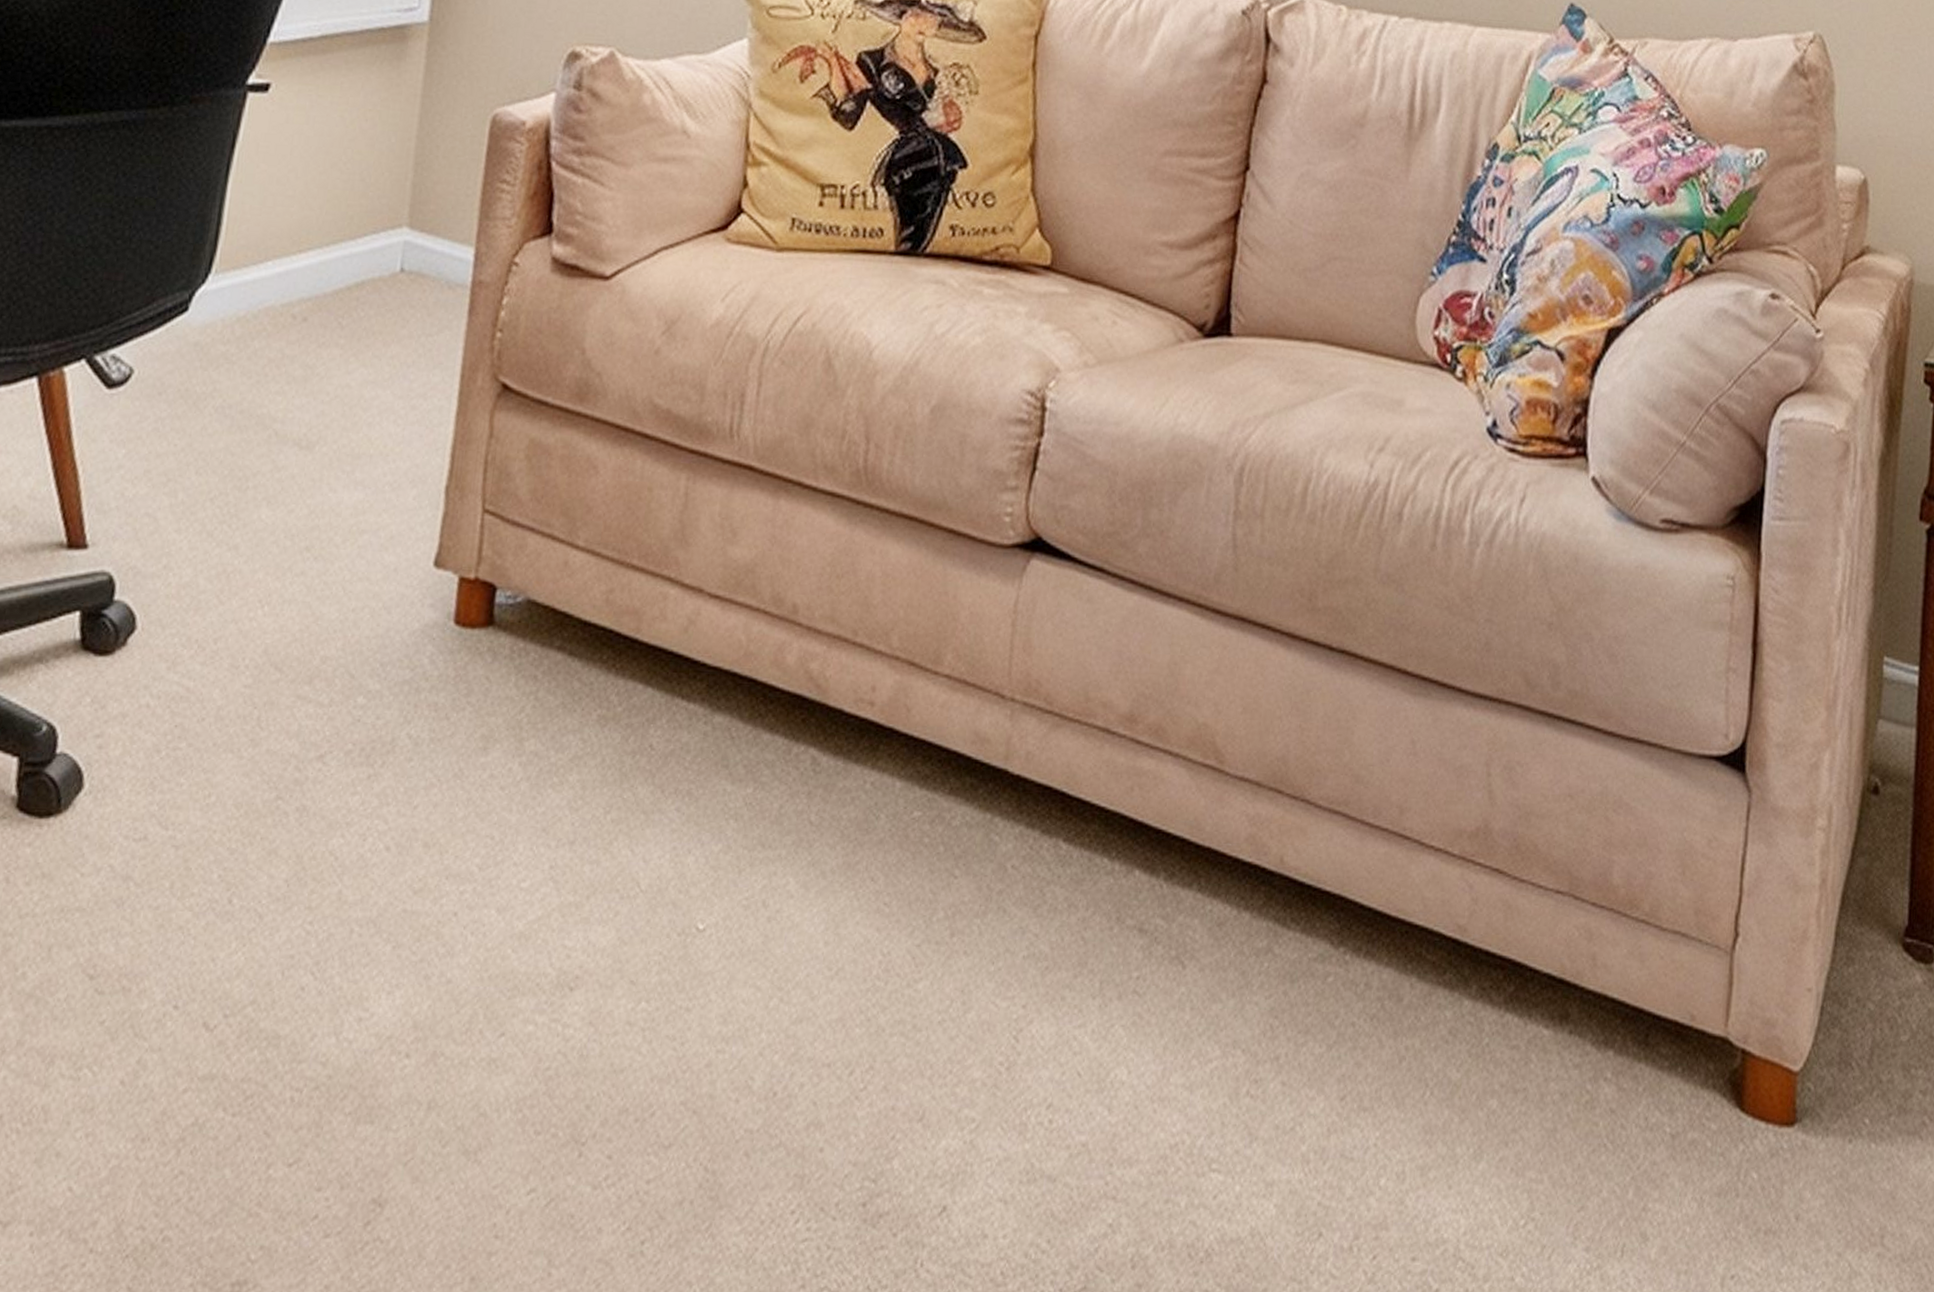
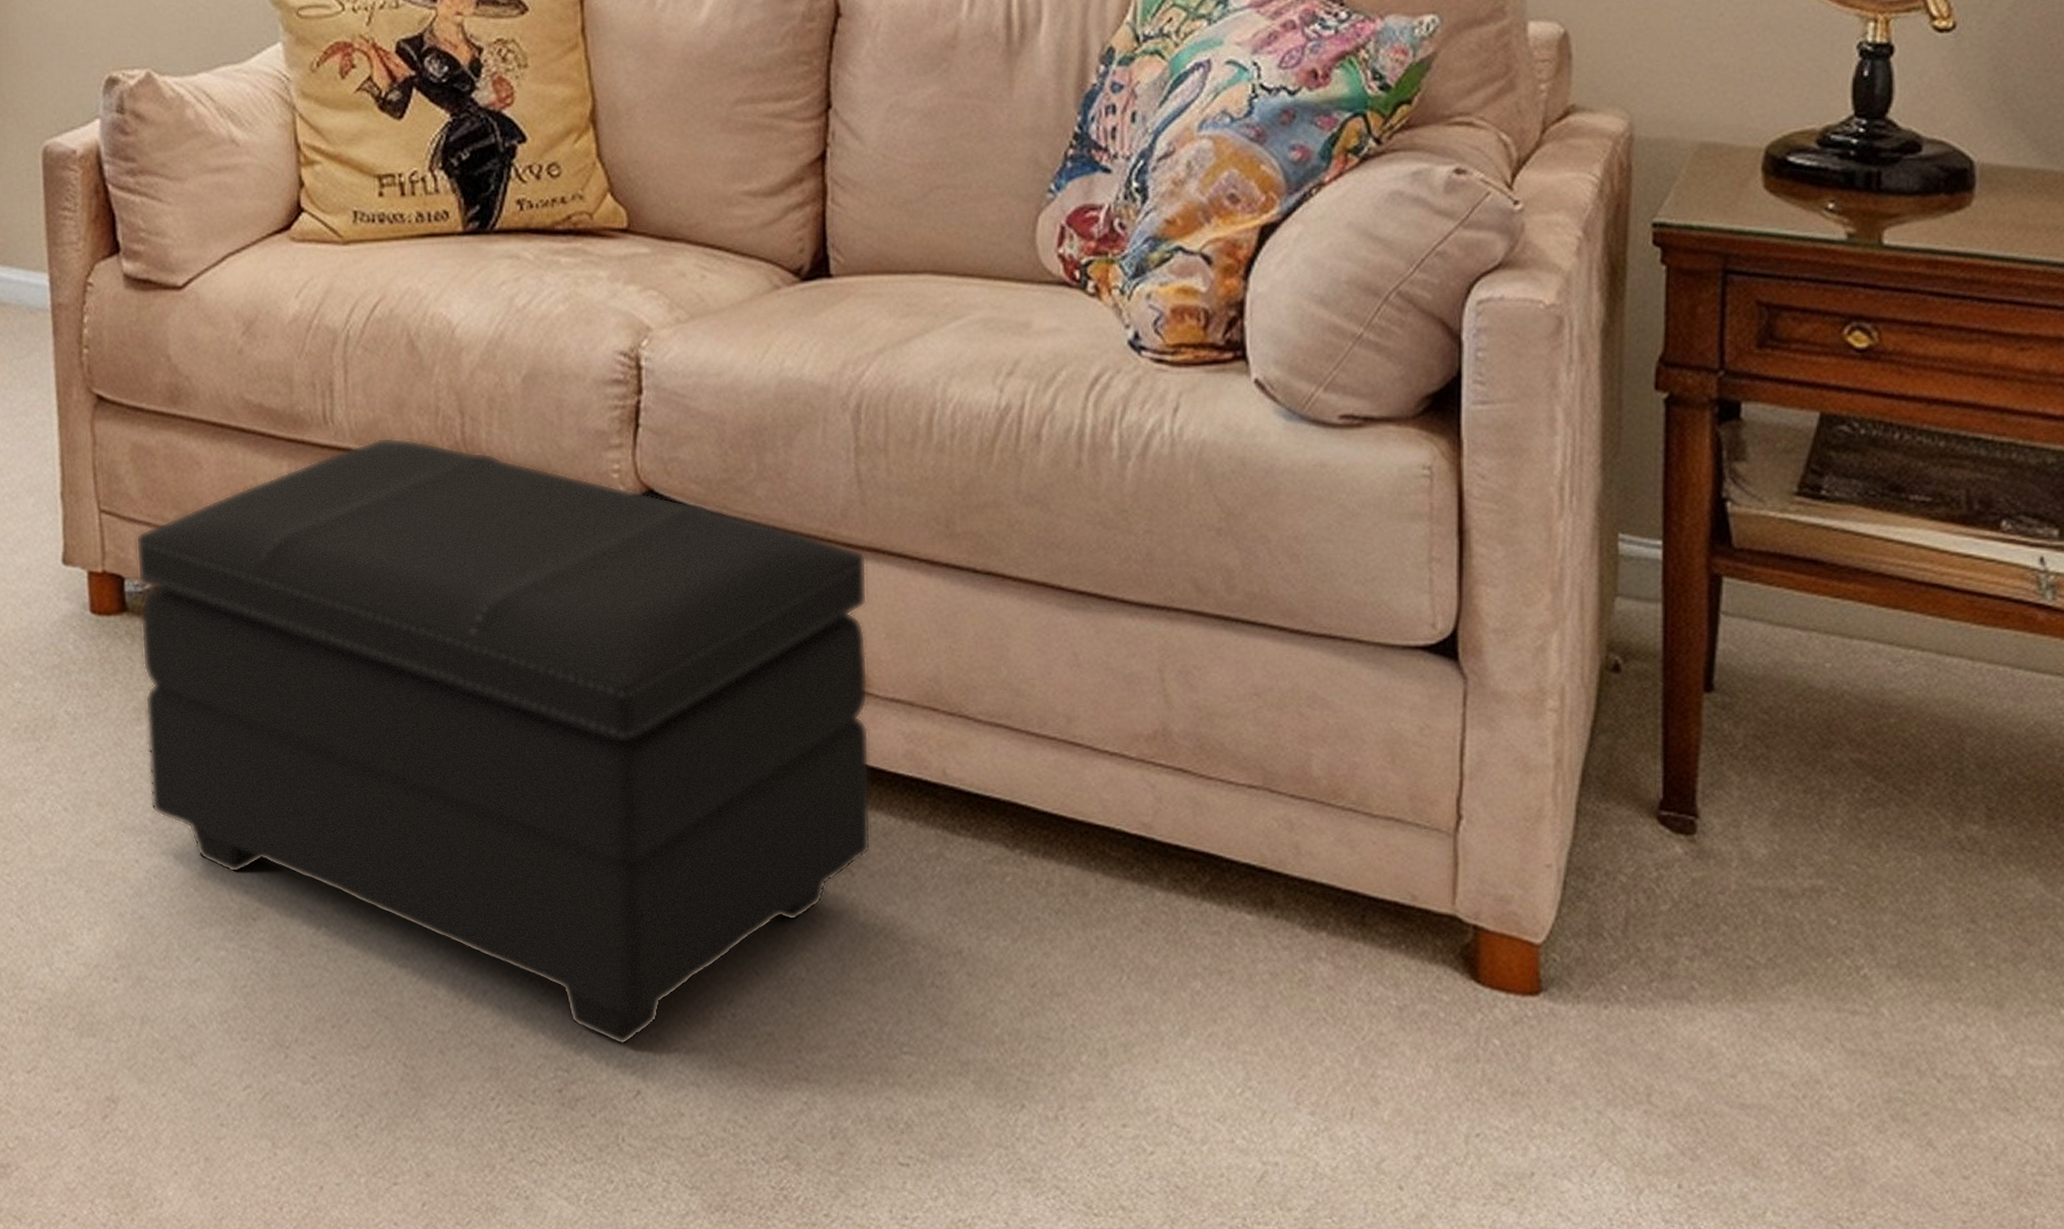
footstool: none [481,457,1233,1152] -> present [135,437,871,1045]

